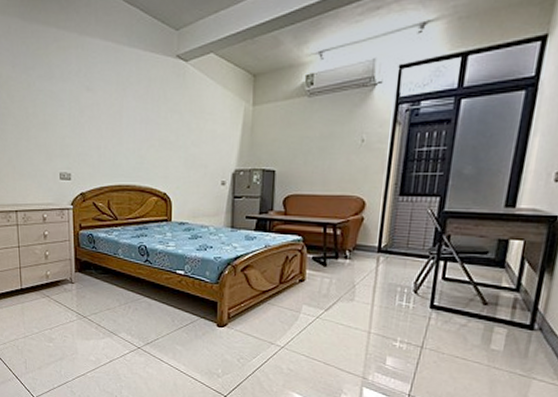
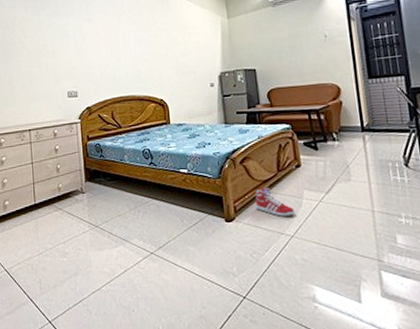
sneaker: none [250,298,290,328] -> present [255,188,295,217]

